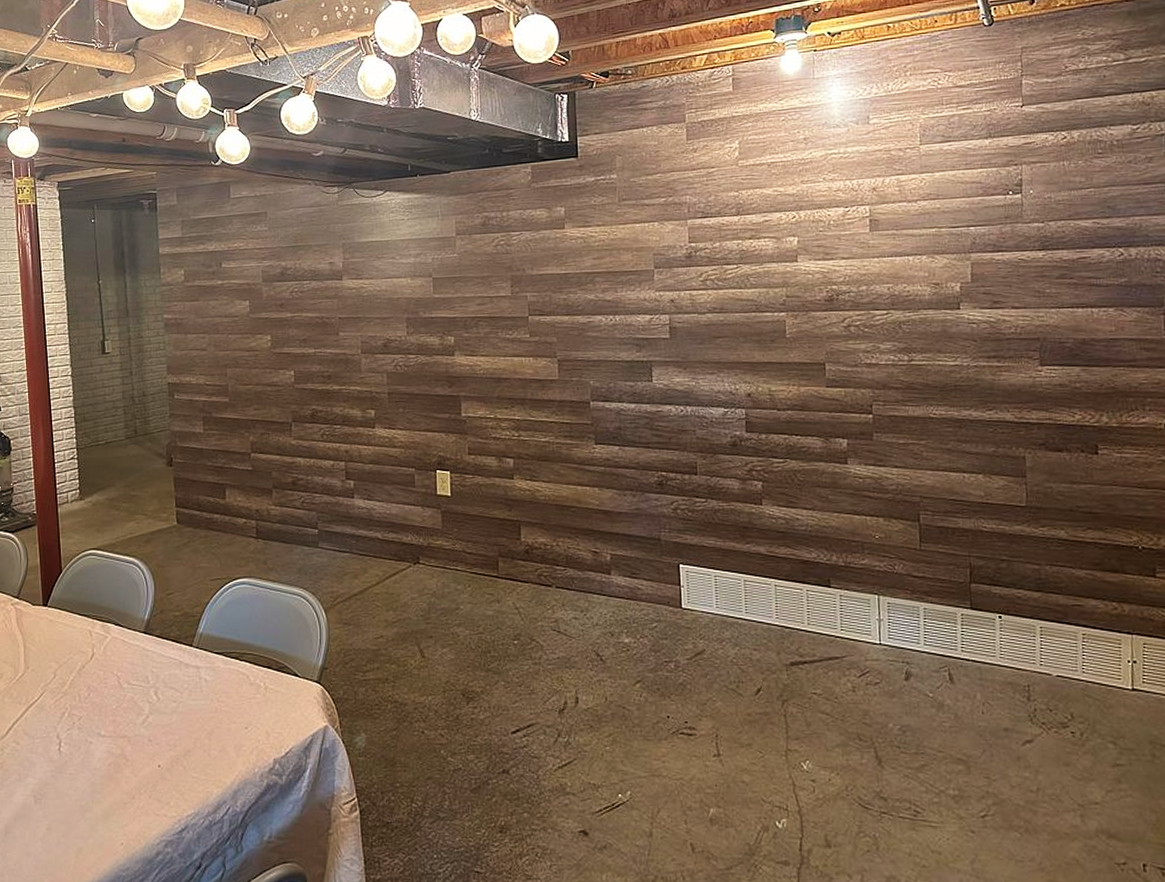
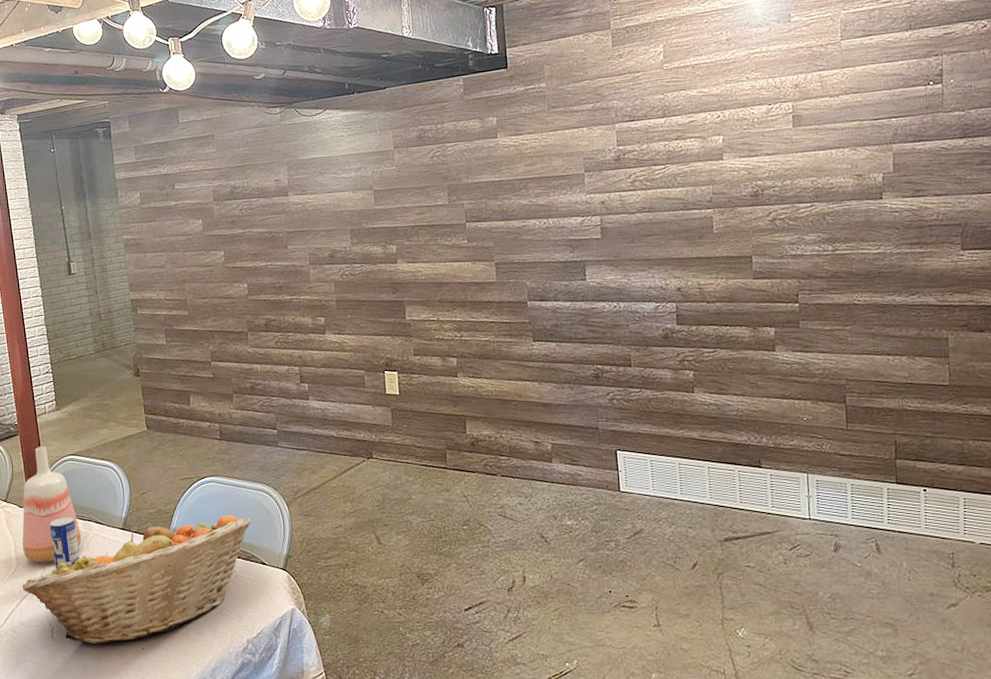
fruit basket: none [29,621,285,759] -> present [22,515,251,644]
vase: none [33,539,99,667] -> present [22,446,82,563]
beverage can: none [64,617,95,676] -> present [49,516,80,570]

